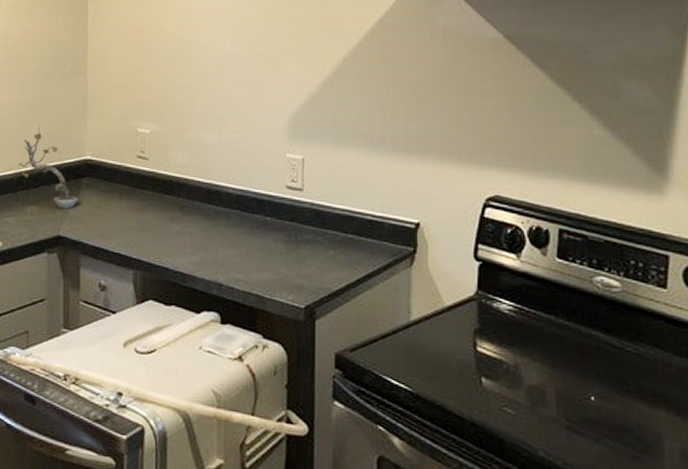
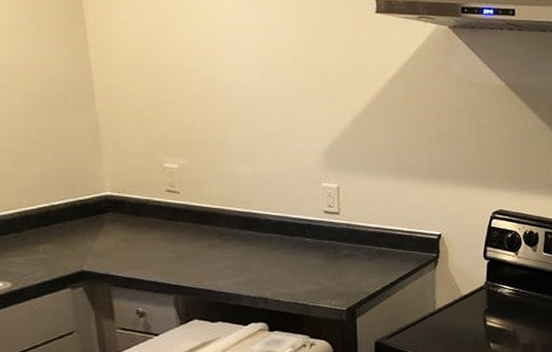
plant: present [19,125,79,209] -> none [20,162,103,245]

